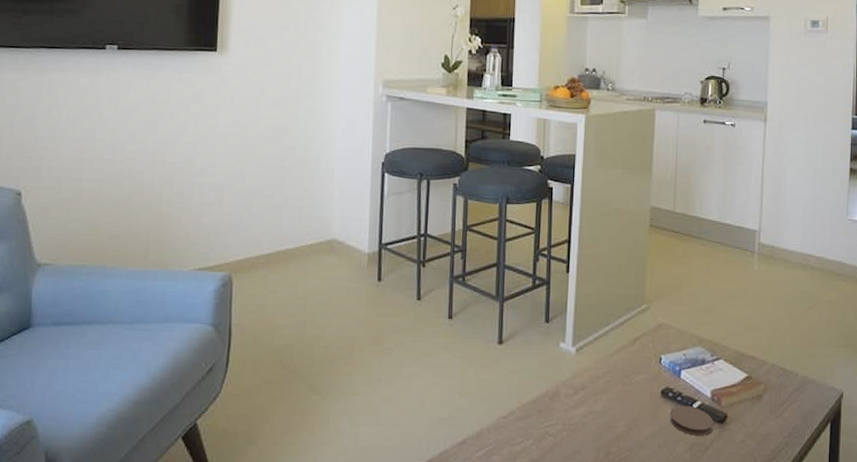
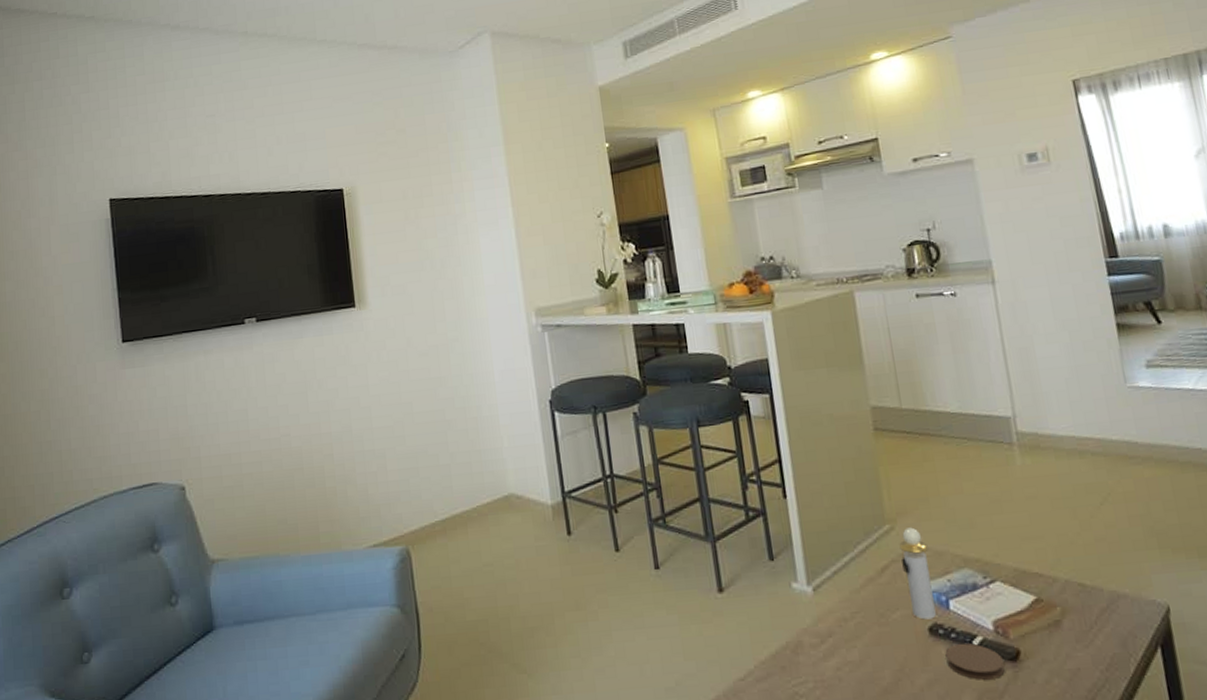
perfume bottle: none [651,309,674,384] -> present [899,527,936,620]

